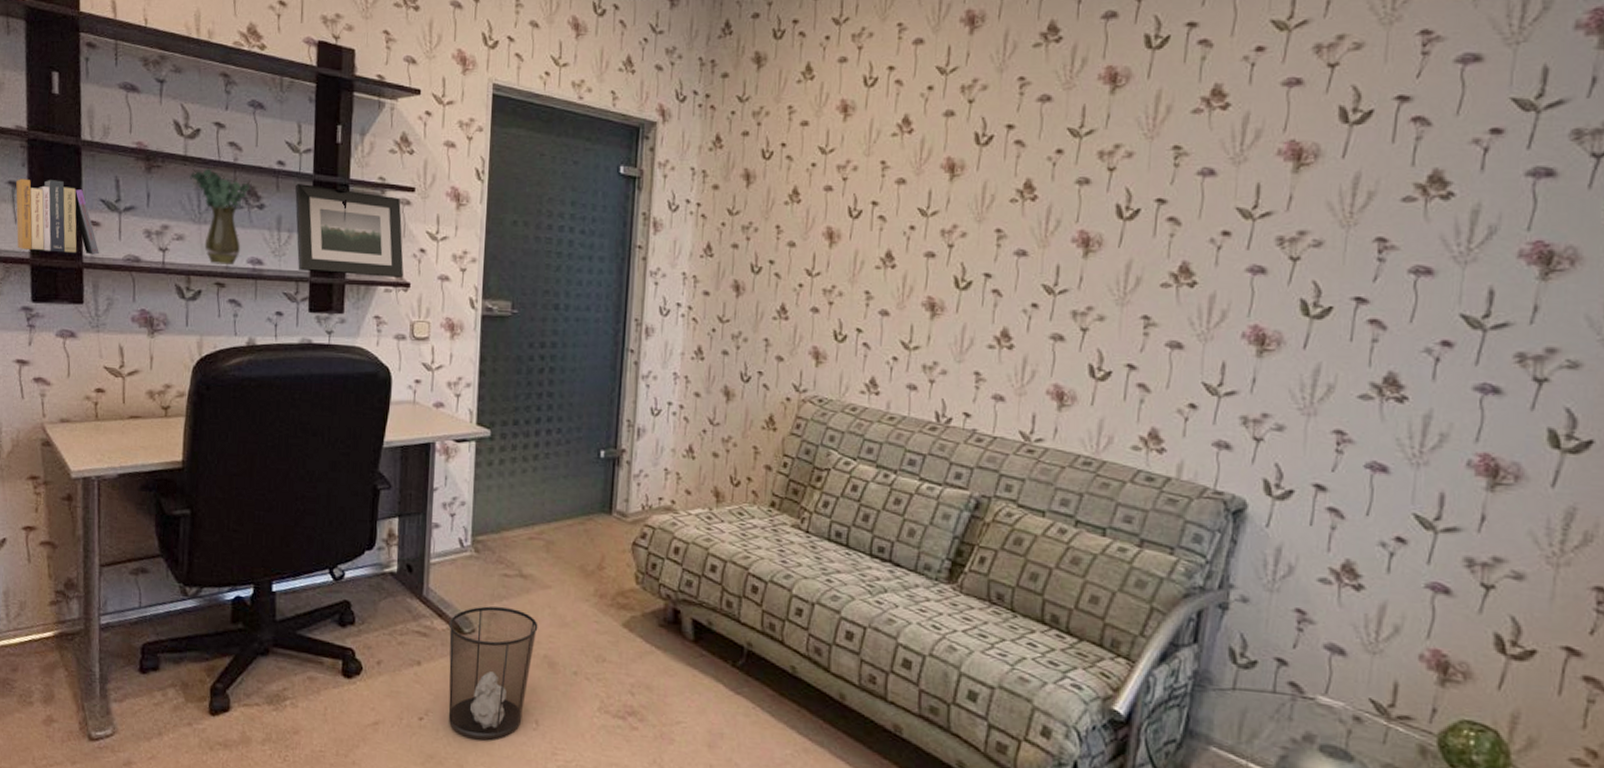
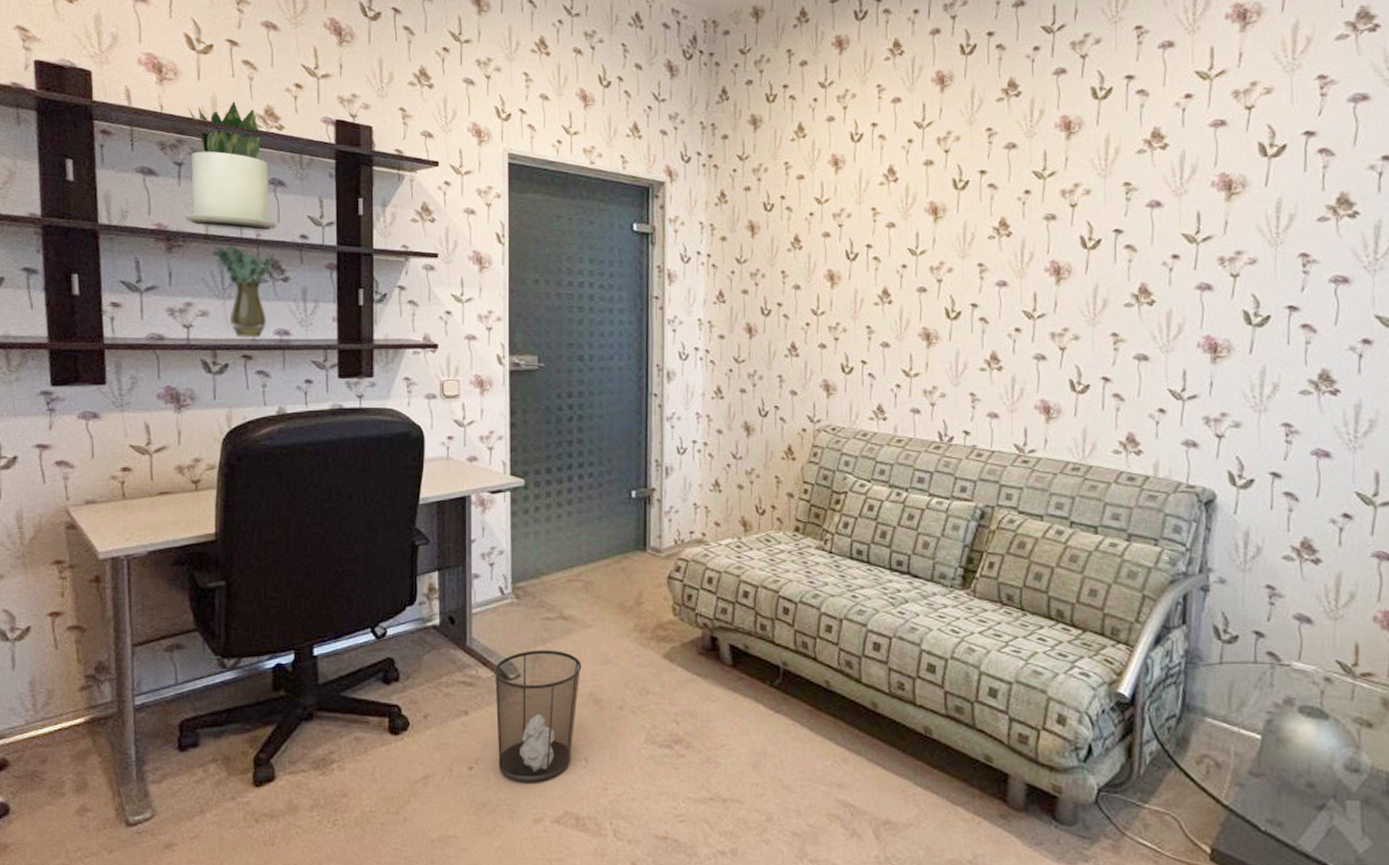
books: present [16,179,99,255] -> none [31,264,121,336]
planter: none [163,18,256,155] -> present [183,101,278,232]
picture frame: present [294,183,404,279] -> none [318,254,432,341]

